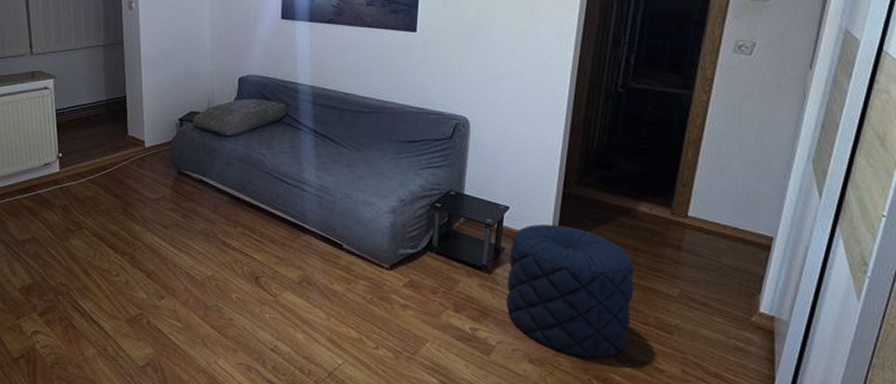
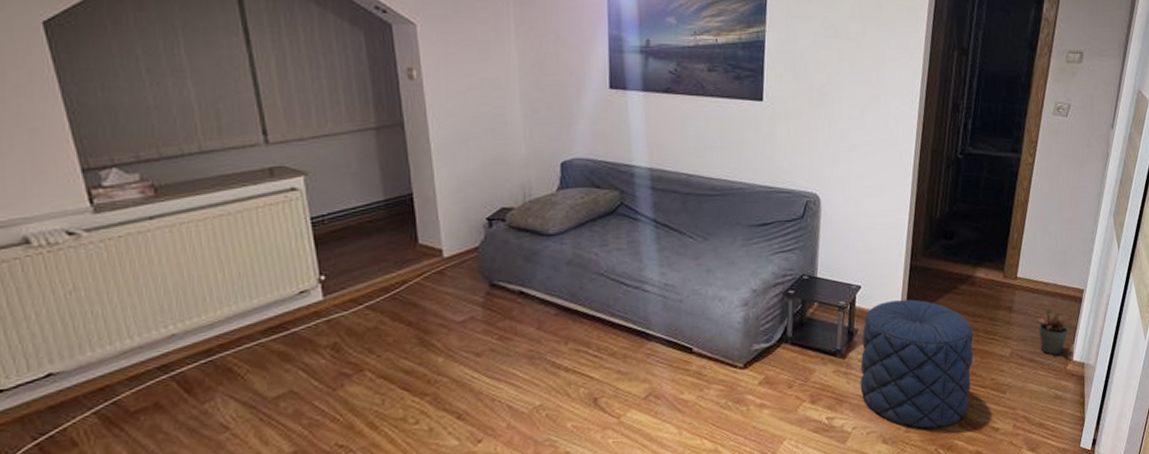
potted plant: none [711,253,762,303] -> present [1036,308,1075,355]

